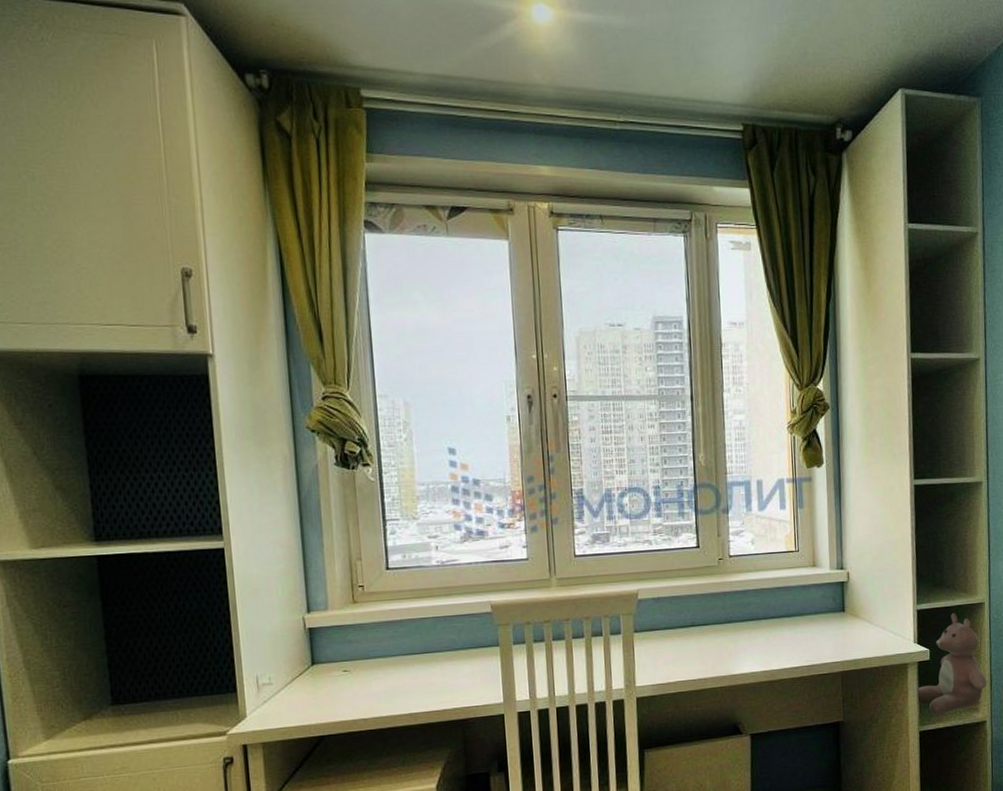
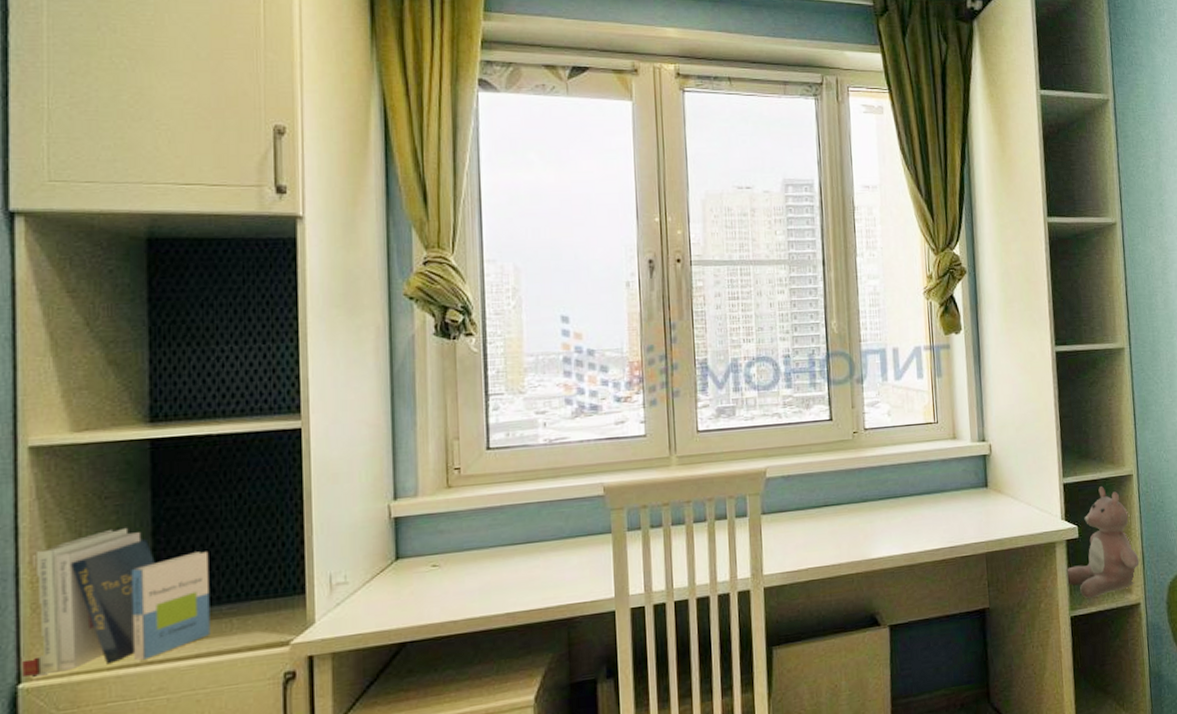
books: none [8,632,110,755] -> present [21,527,155,678]
book: none [90,653,160,744] -> present [131,551,211,661]

